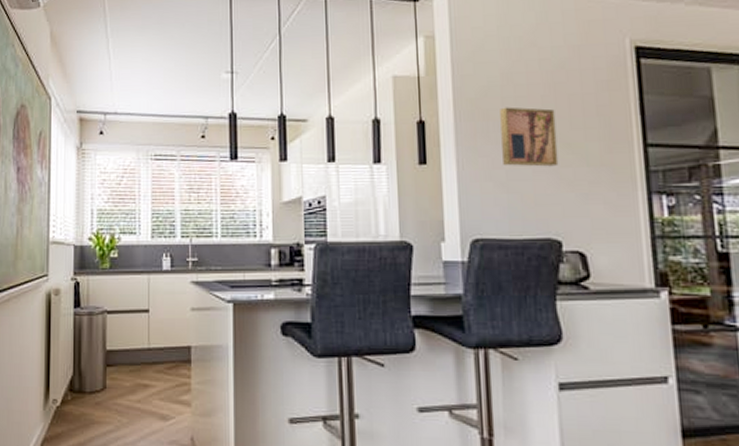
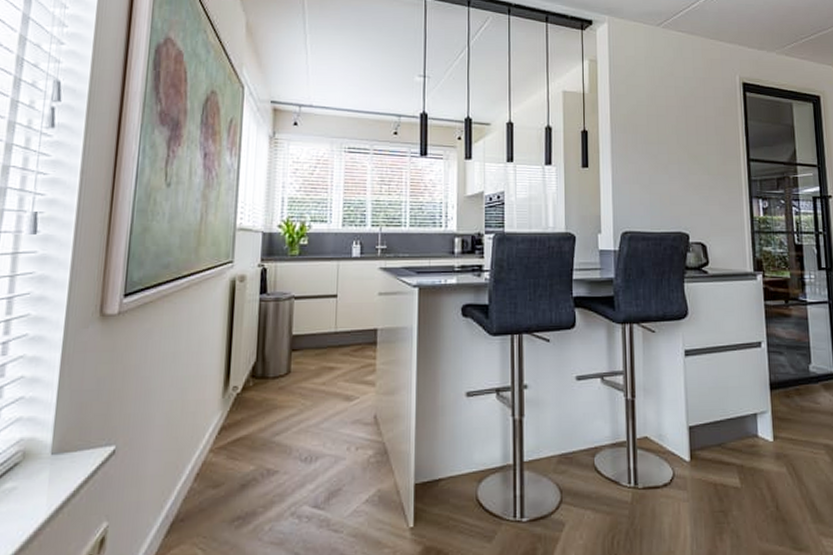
wall art: present [500,107,559,167] -> none [646,123,688,174]

